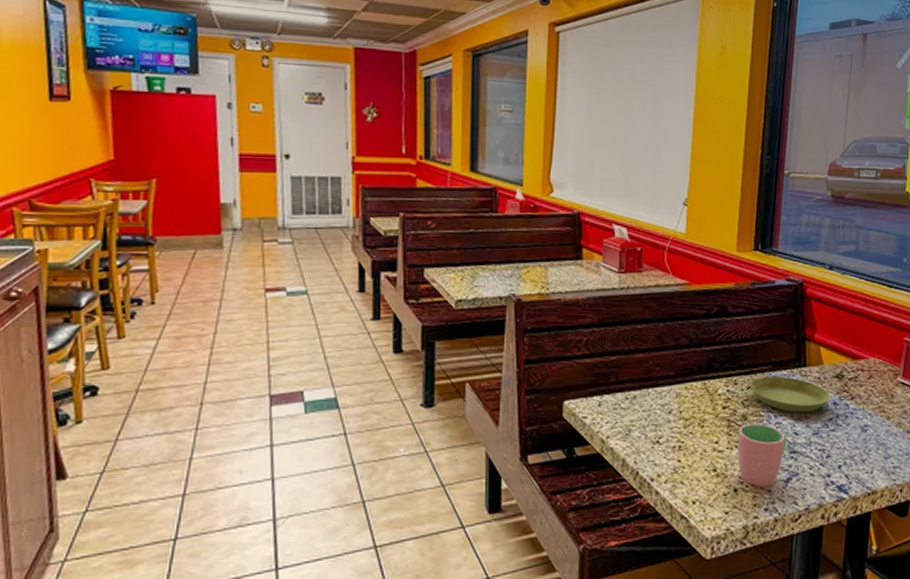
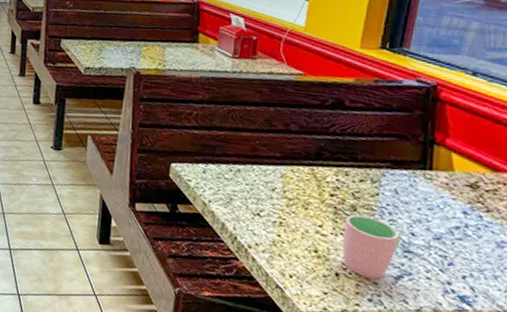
saucer: present [750,375,831,413] -> none [362,172,460,216]

